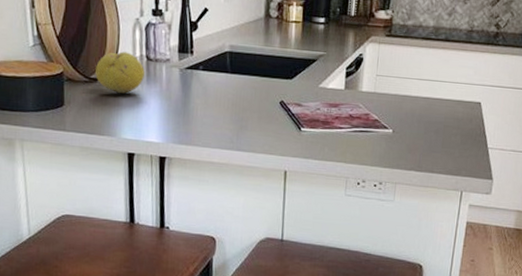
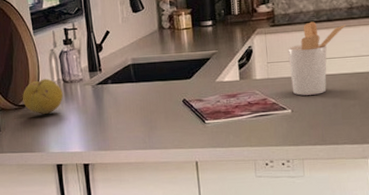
utensil holder: none [397,38,463,118] -> present [288,21,346,96]

